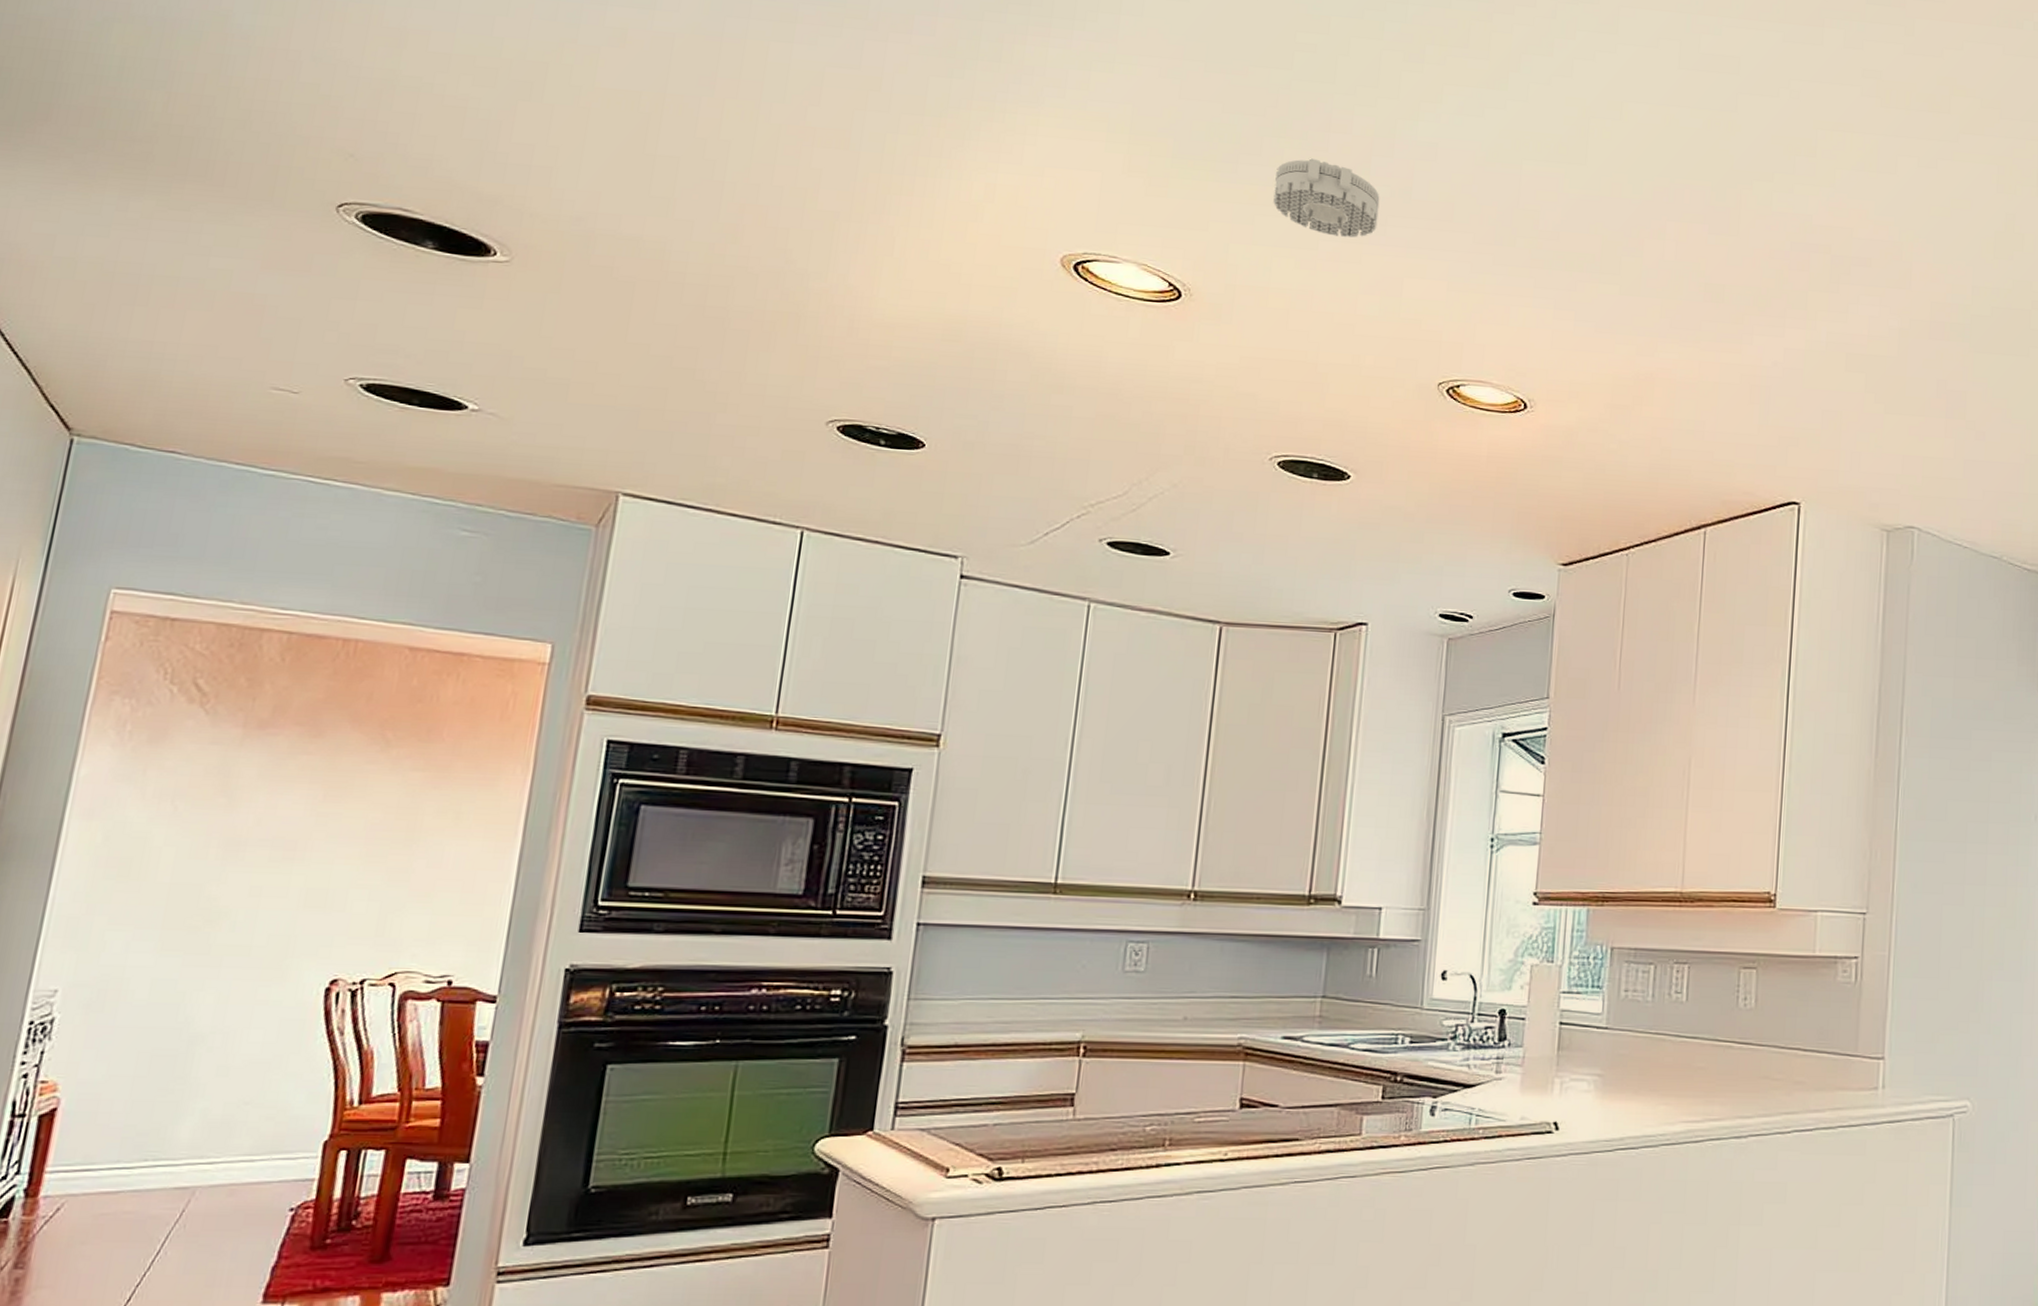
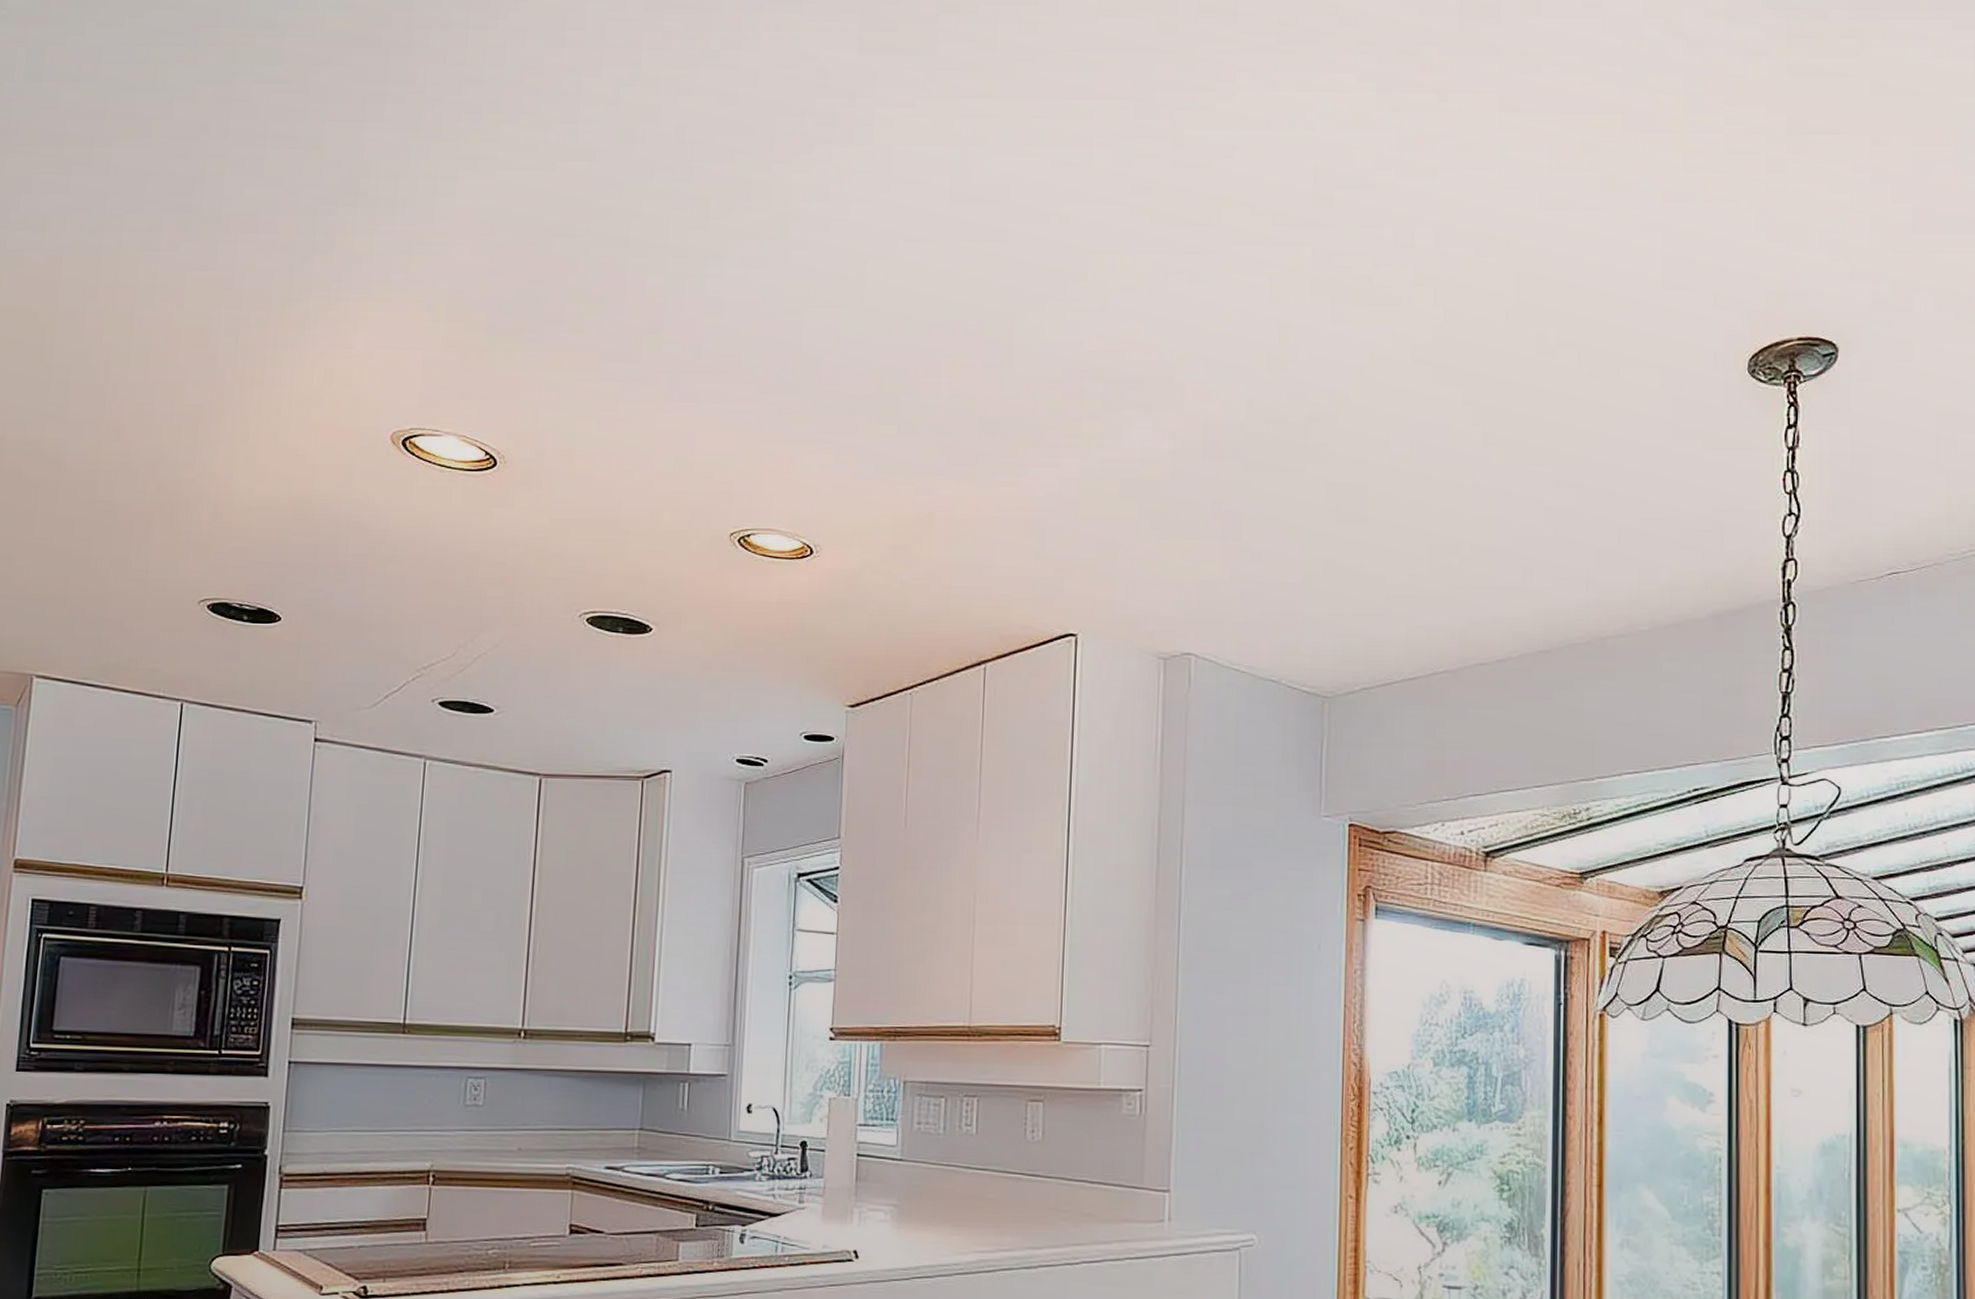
smoke detector: present [1273,158,1380,238] -> none [576,322,672,397]

